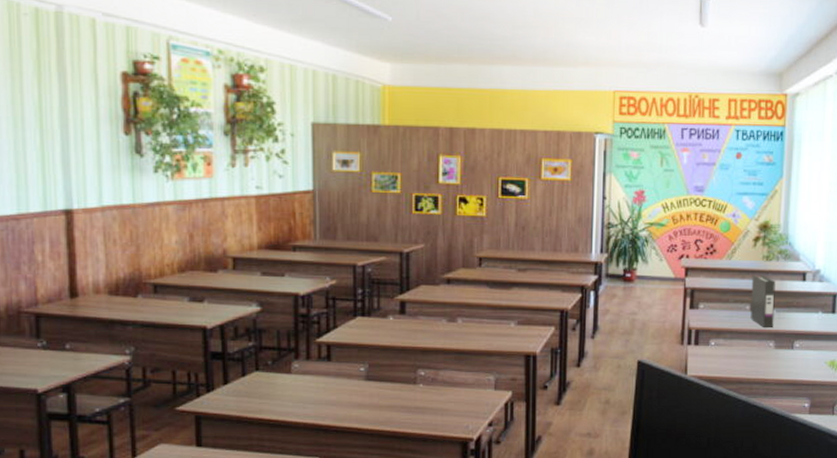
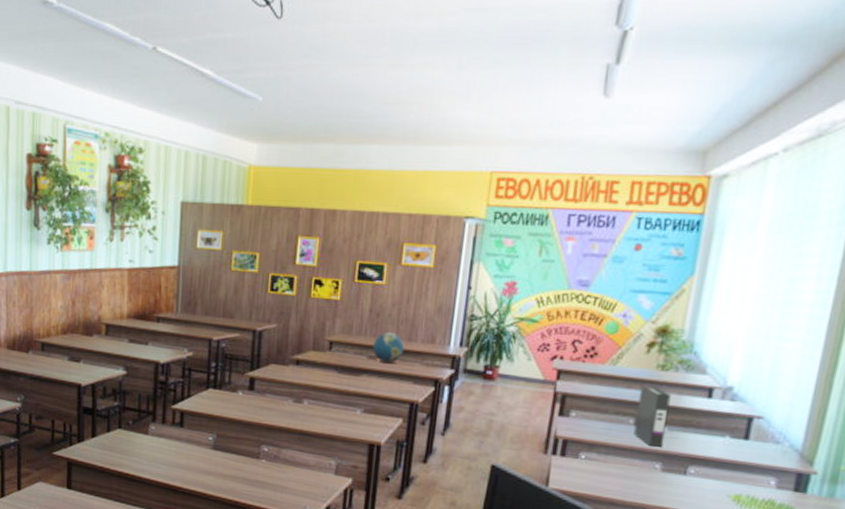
globe: none [521,245,551,275] -> present [373,332,405,364]

